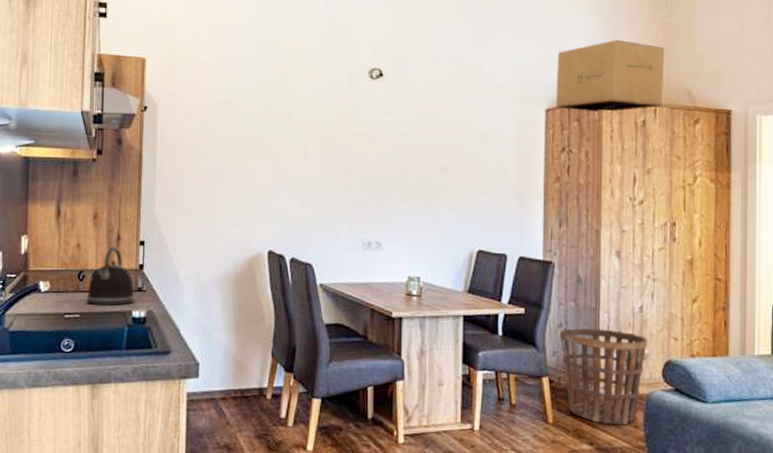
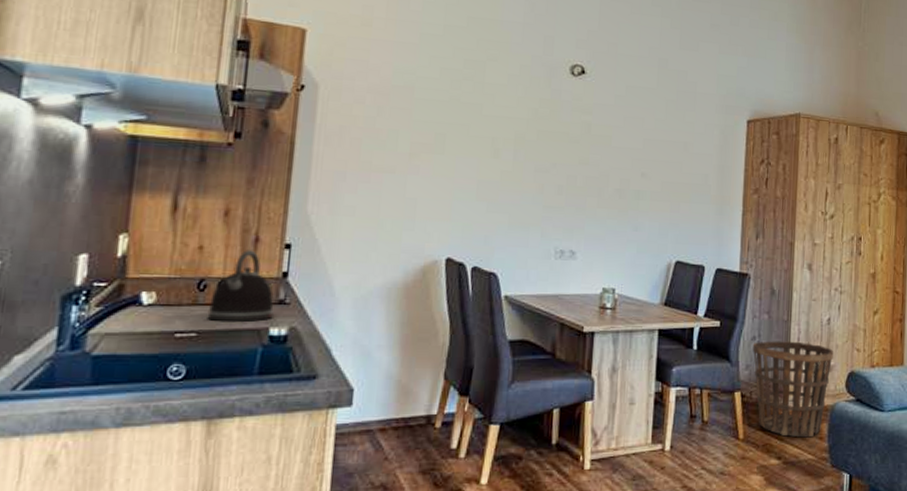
box: present [555,39,665,113] -> none [756,57,857,128]

